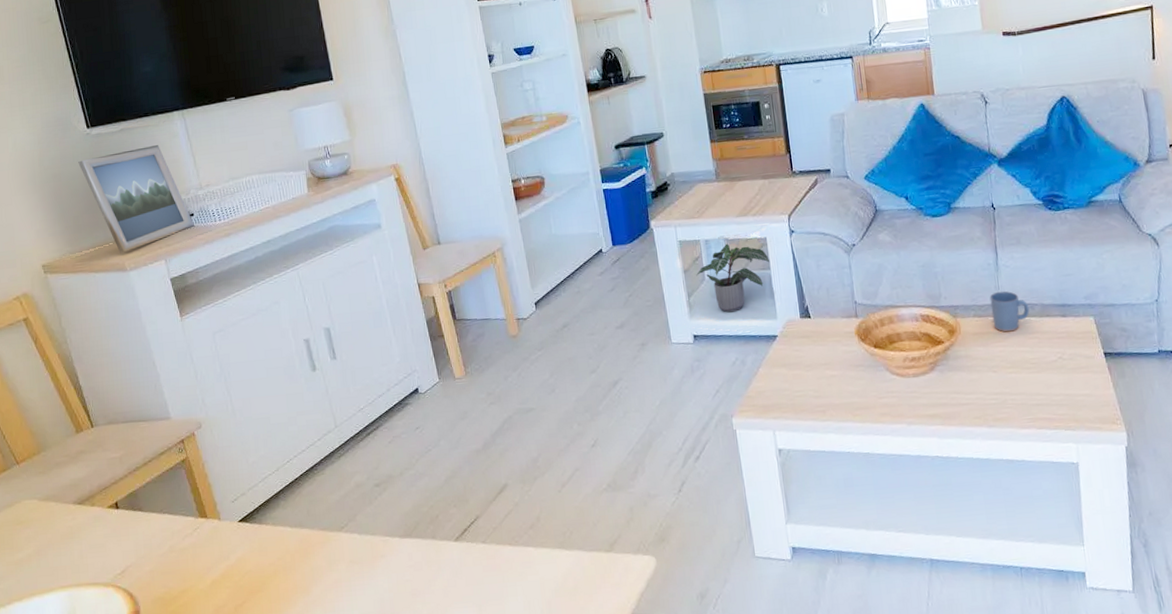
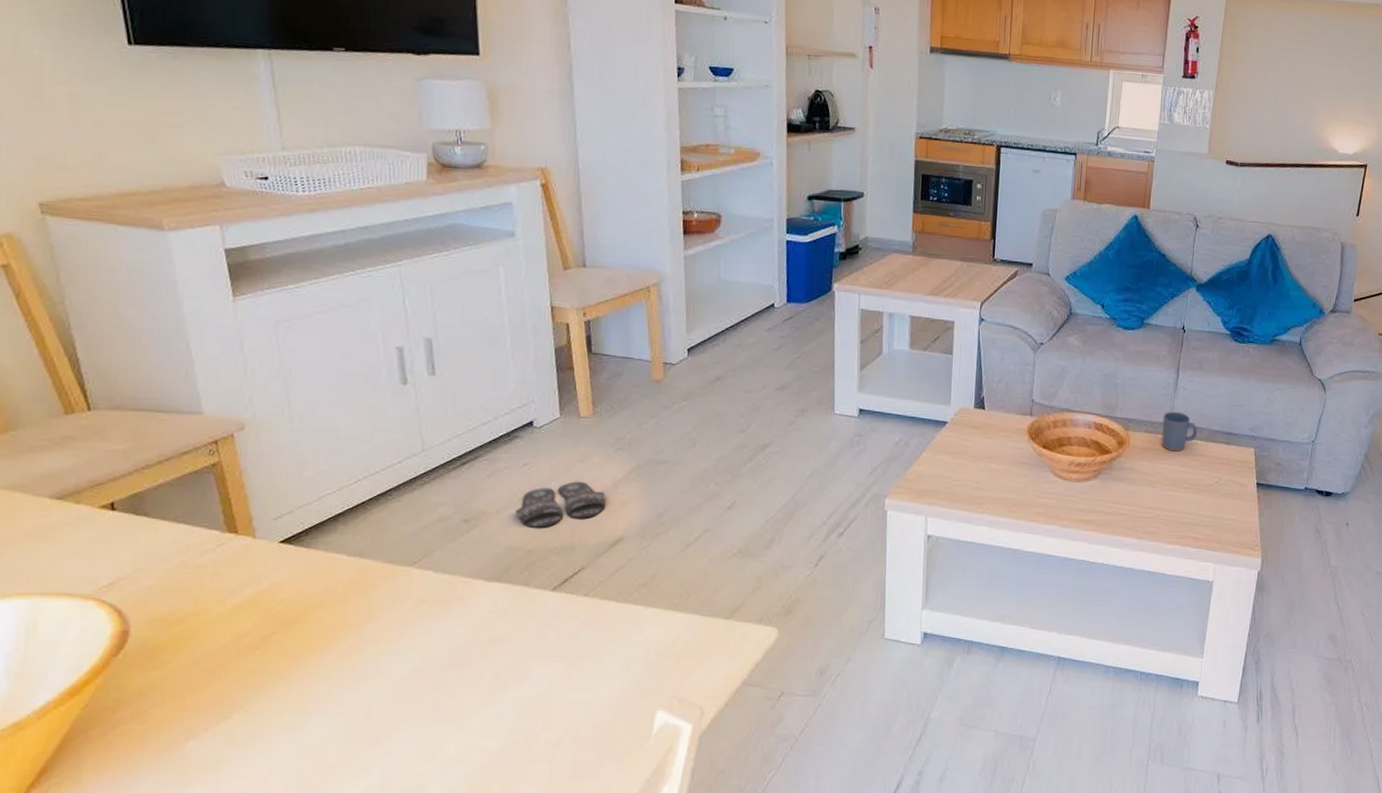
picture frame: present [78,144,195,253] -> none [109,83,269,208]
slippers: none [415,437,488,485] -> present [515,481,606,528]
potted plant: present [696,243,769,313] -> none [873,320,953,392]

